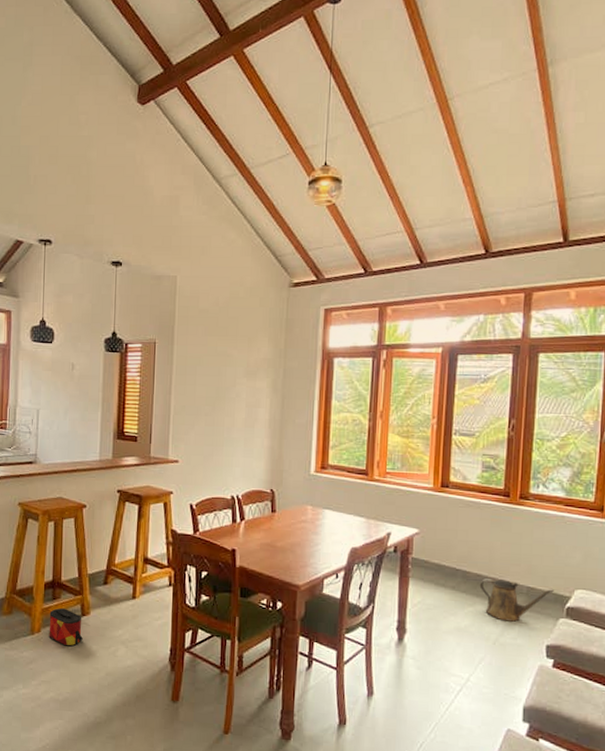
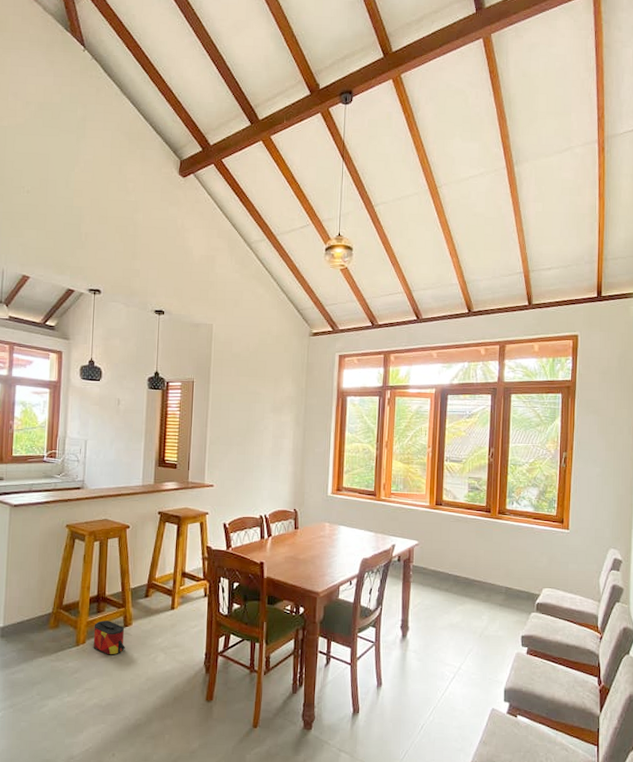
watering can: present [479,578,554,622] -> none [468,581,527,617]

